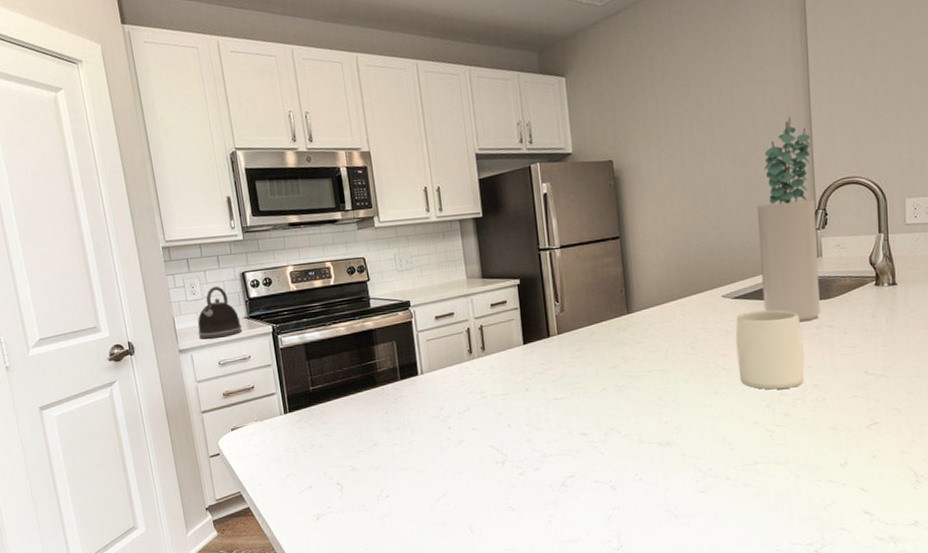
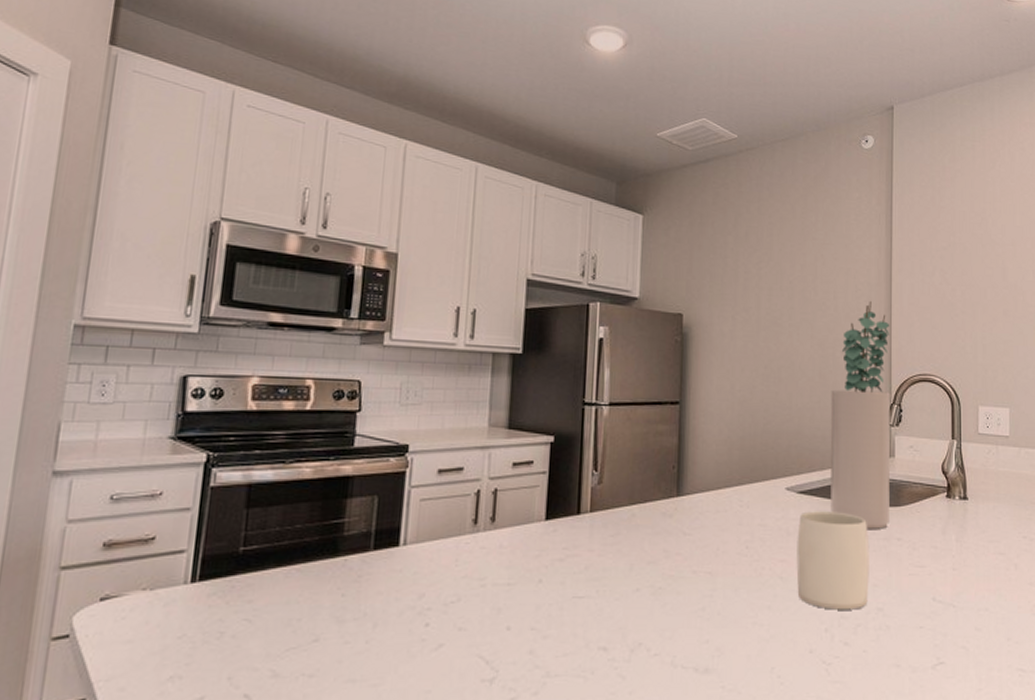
kettle: present [197,286,242,339] -> none [90,388,162,461]

